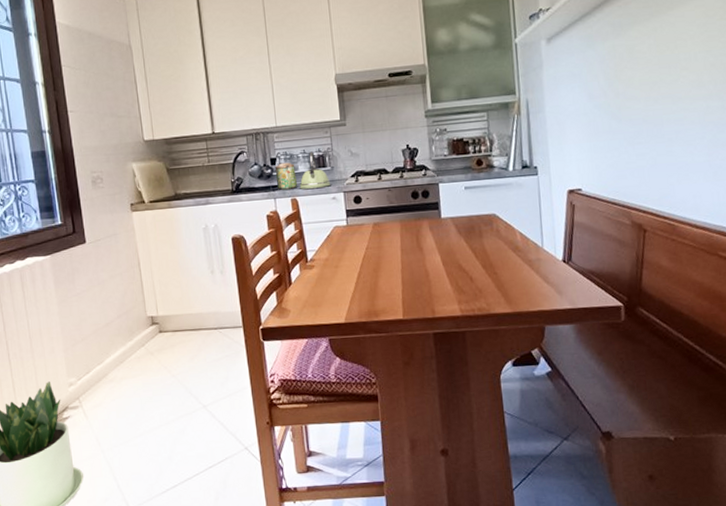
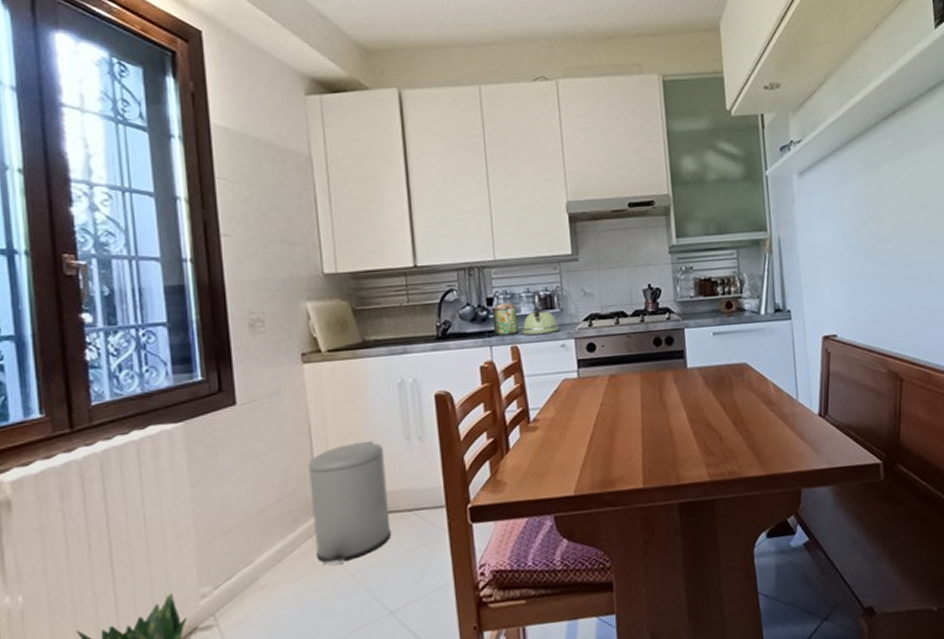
pedal bin: none [139,273,202,368] -> present [308,440,391,567]

